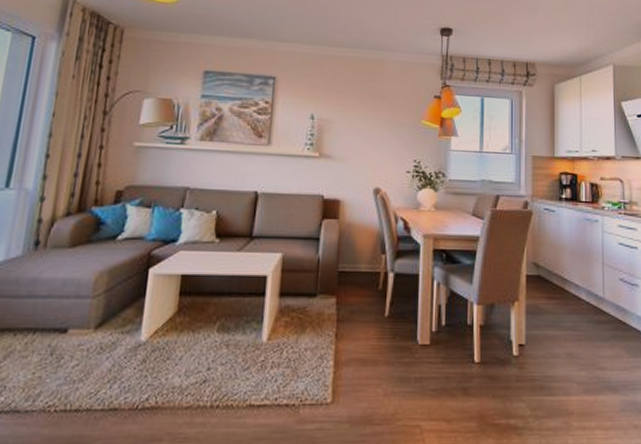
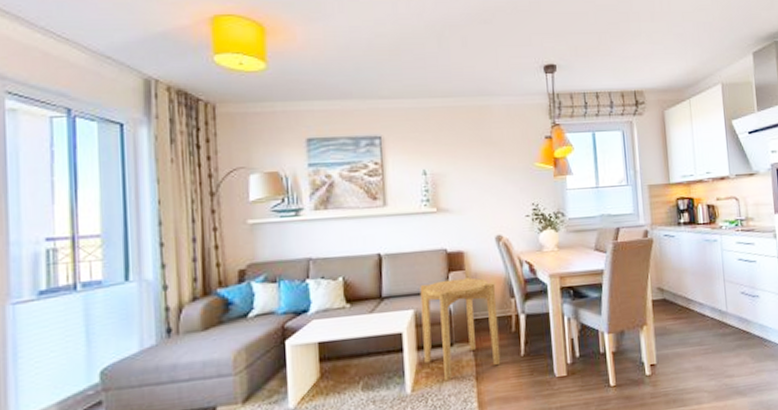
side table: none [285,226,368,334] -> present [420,276,501,382]

